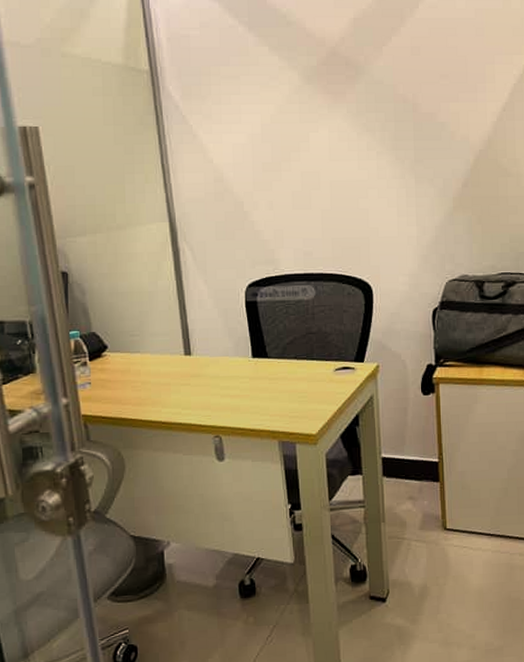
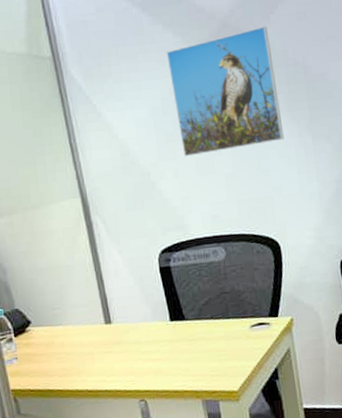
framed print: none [270,58,387,188] -> present [166,26,285,157]

